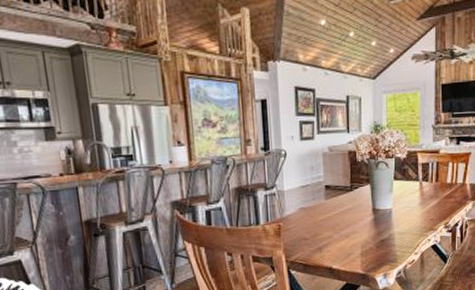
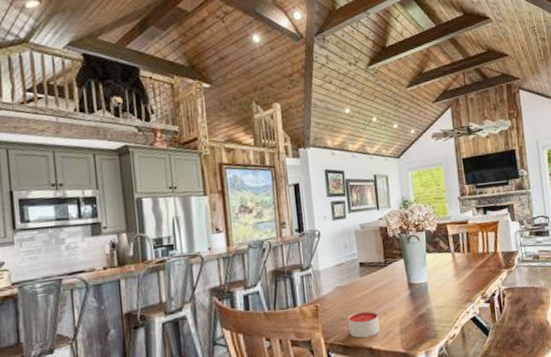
candle: none [310,232,342,258] -> present [348,310,380,339]

